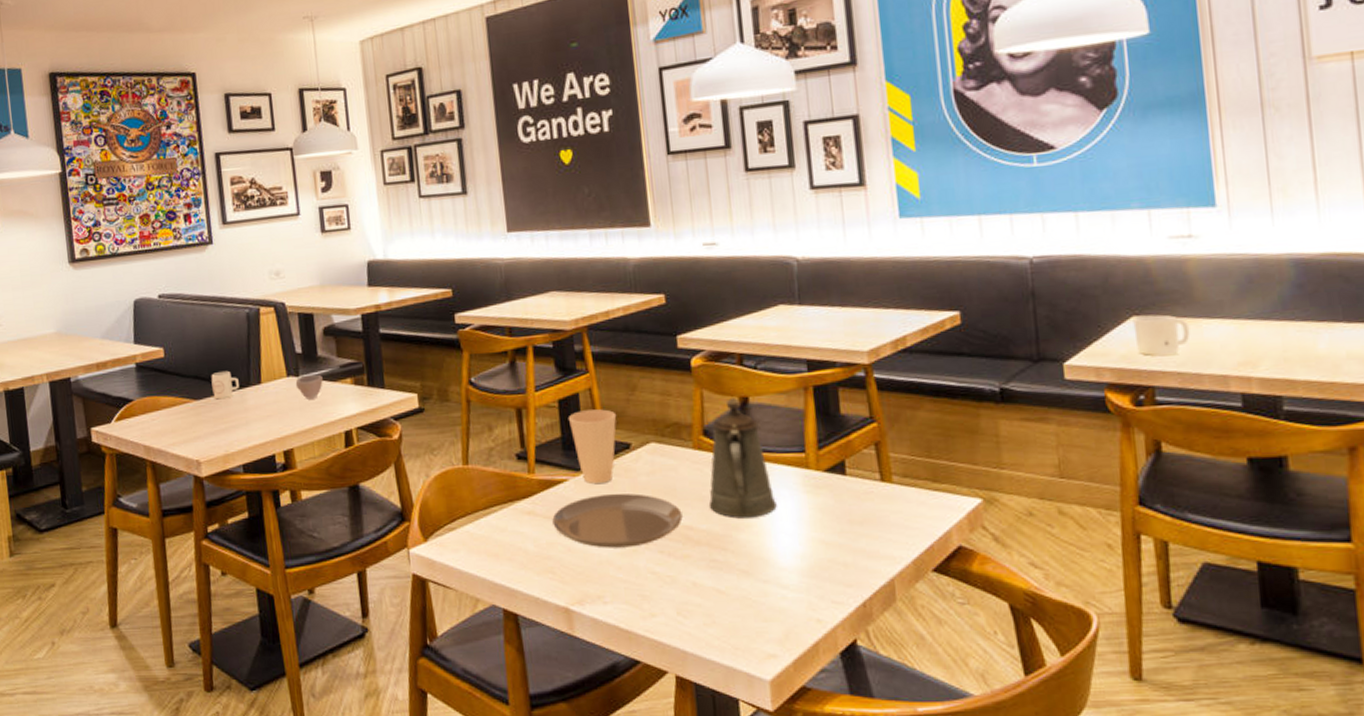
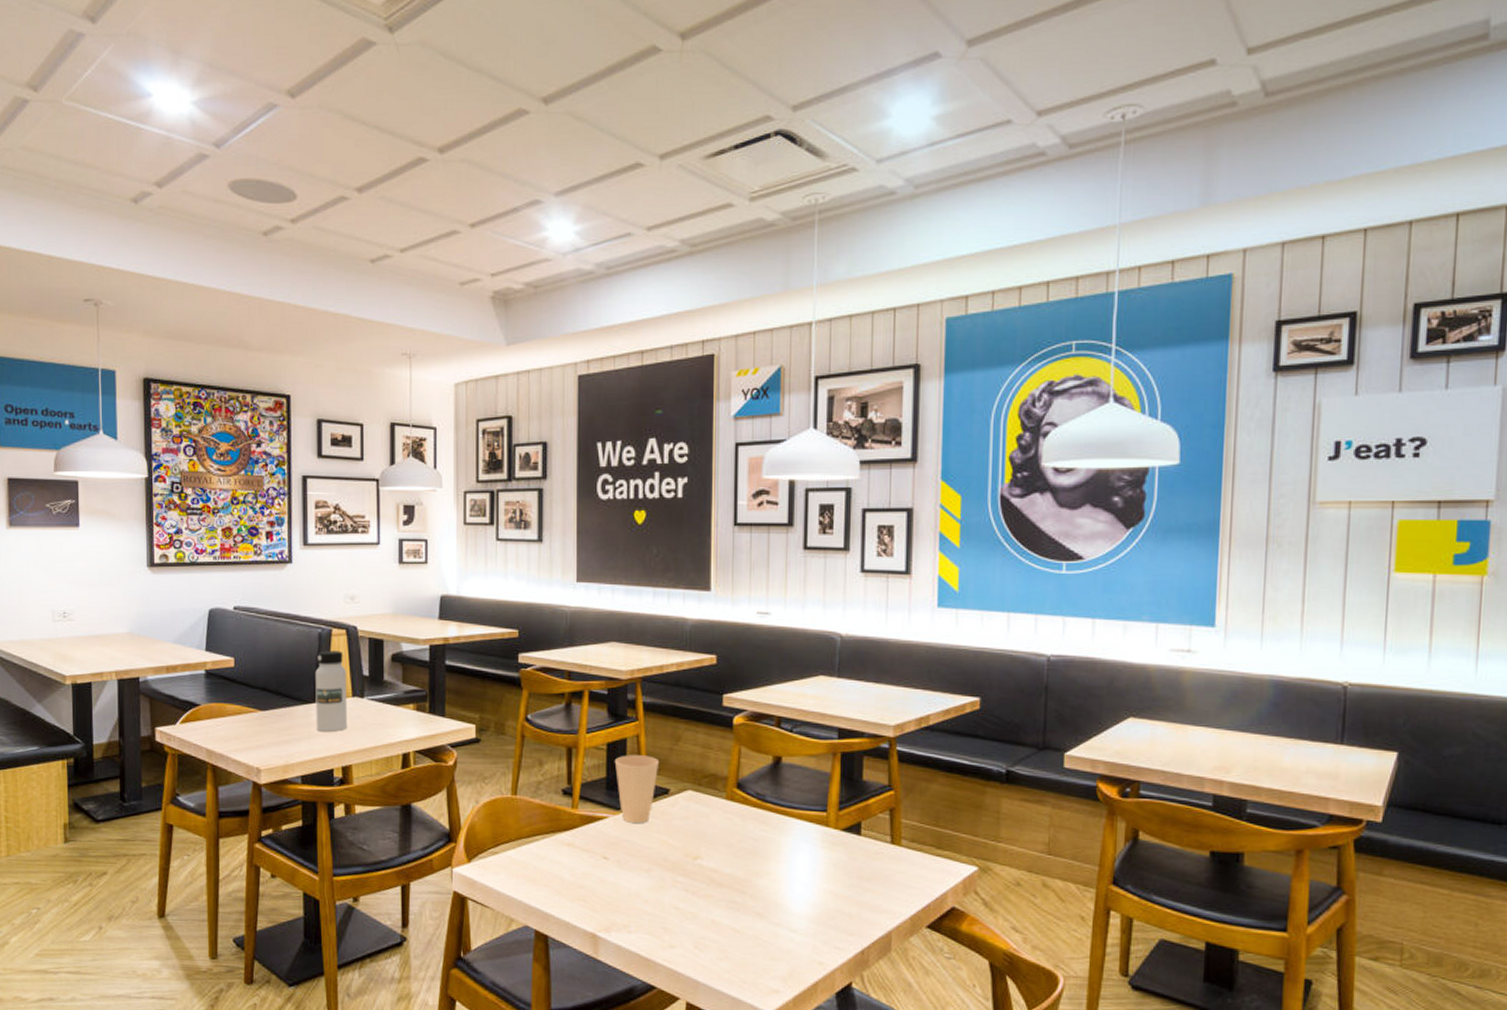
mug: present [211,370,239,400] -> none [278,685,305,712]
water bottle: none [246,329,286,417] -> present [315,650,348,733]
cup: present [295,374,323,400] -> none [360,697,387,720]
plate: present [552,493,683,548] -> none [589,833,709,884]
coffee pot: present [709,398,777,518] -> none [735,756,795,866]
mug: present [1132,314,1191,357] -> none [1129,717,1178,756]

